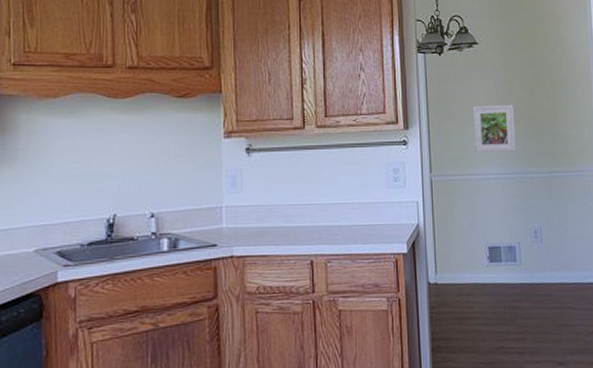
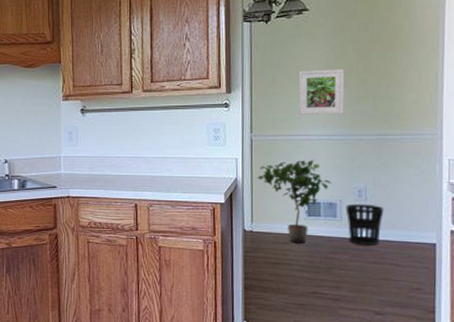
potted plant: none [439,199,509,294] -> present [257,159,331,244]
wastebasket: none [524,245,559,290] -> present [345,203,384,246]

